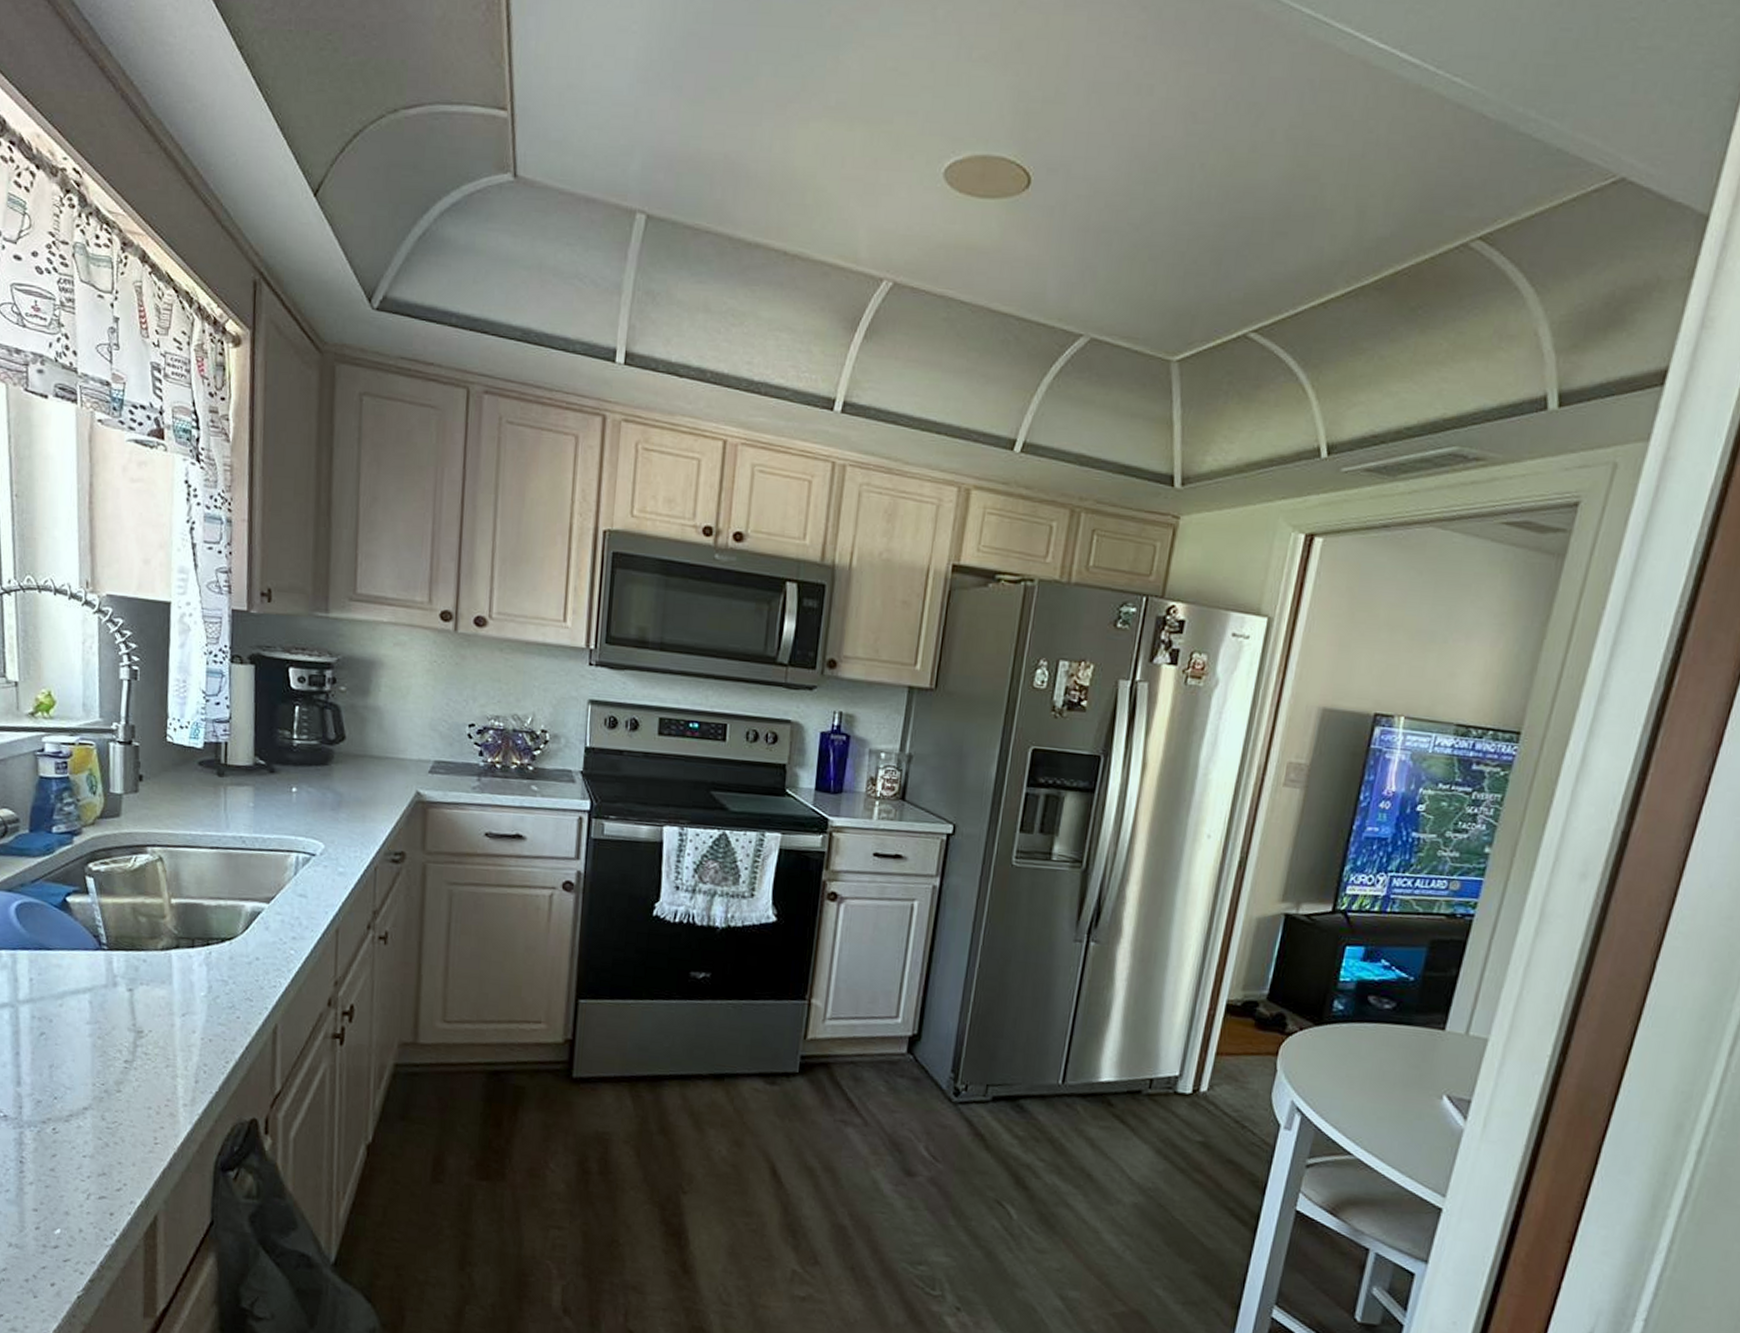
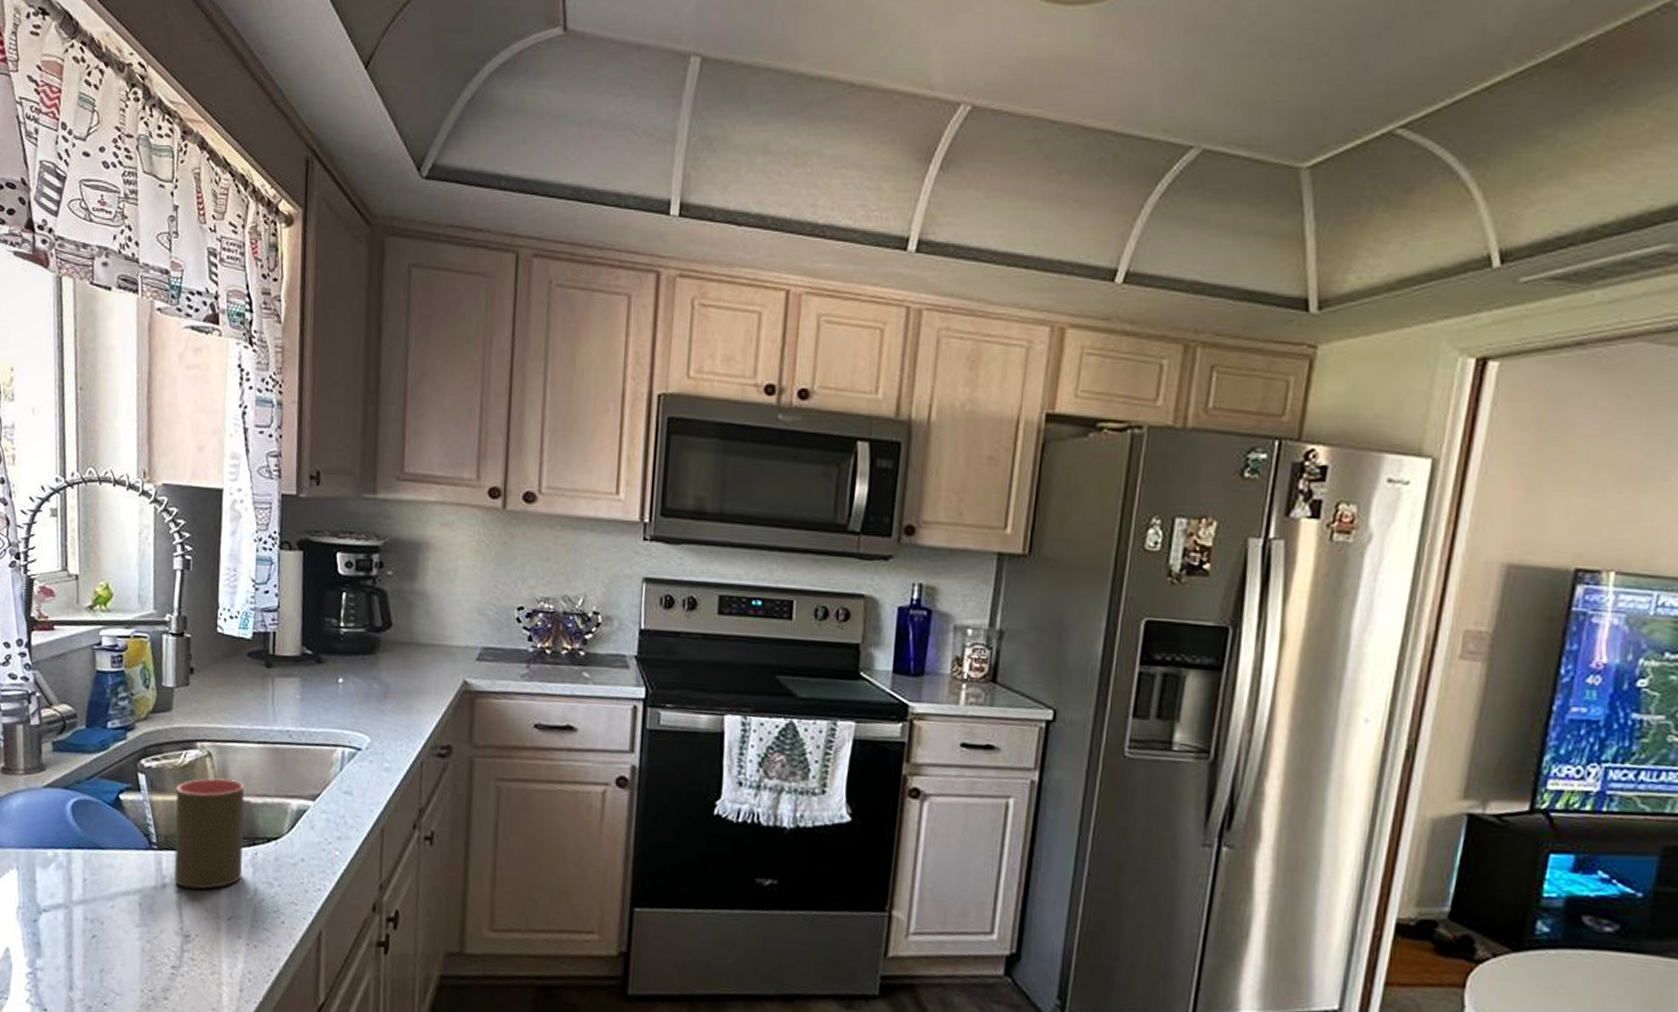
cup: none [125,881,198,988] -> present [173,778,245,890]

